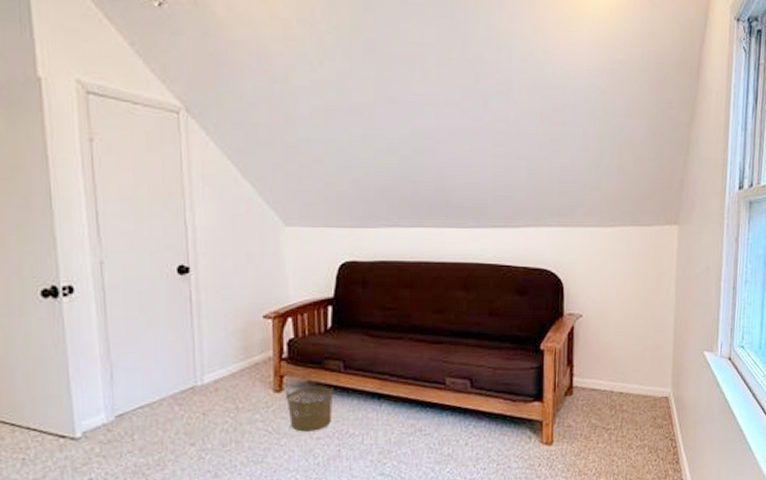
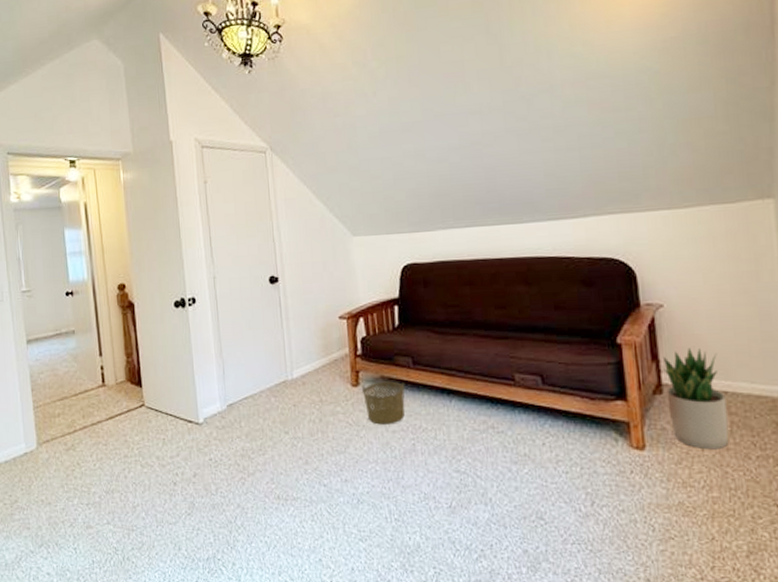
planter: none [574,354,621,442] -> present [661,347,729,450]

